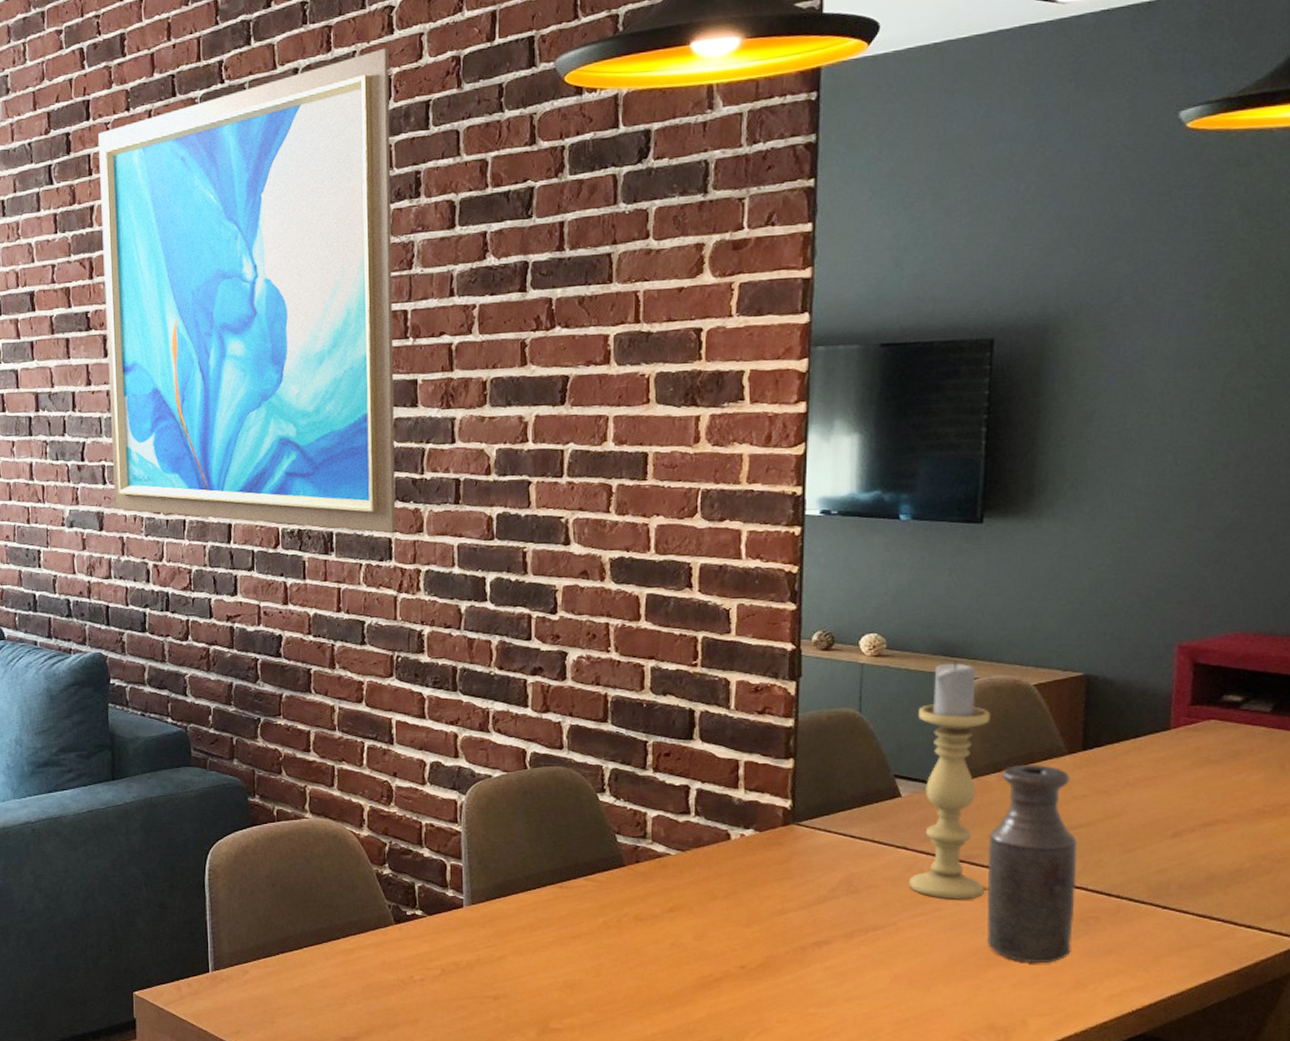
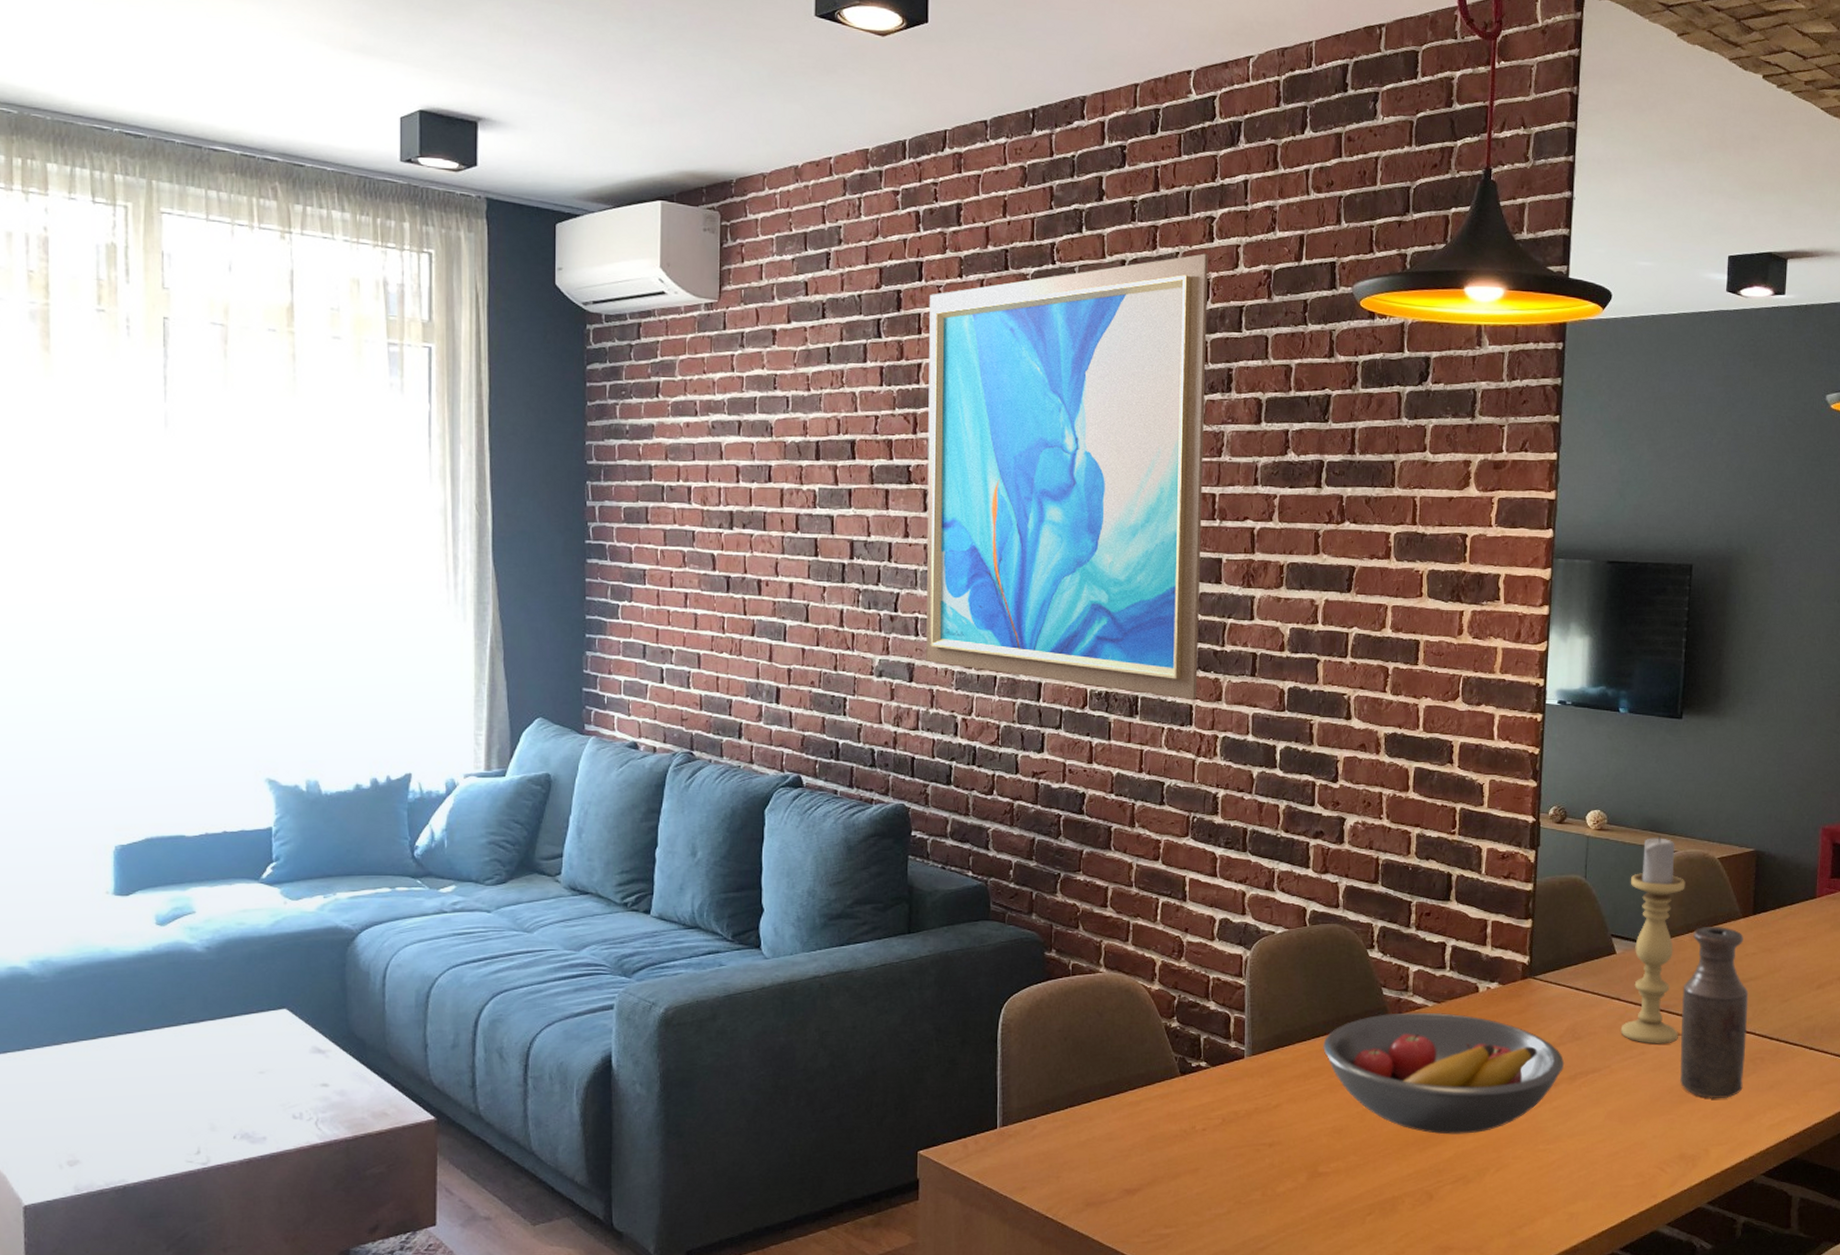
fruit bowl: none [550,861,839,994] -> present [1323,1012,1565,1135]

